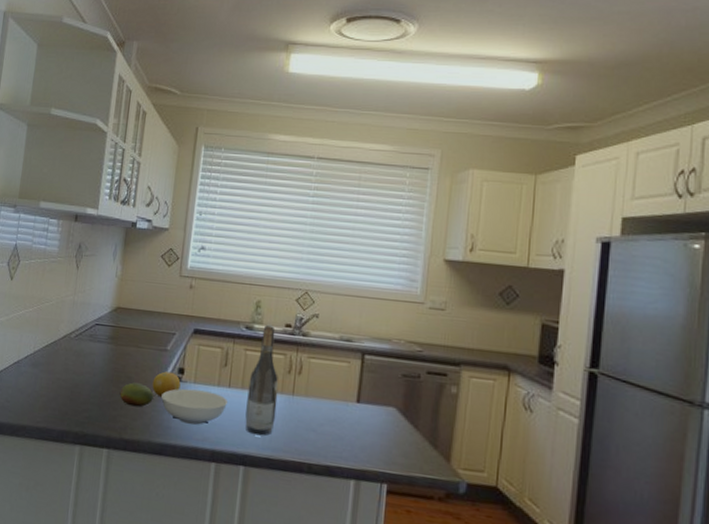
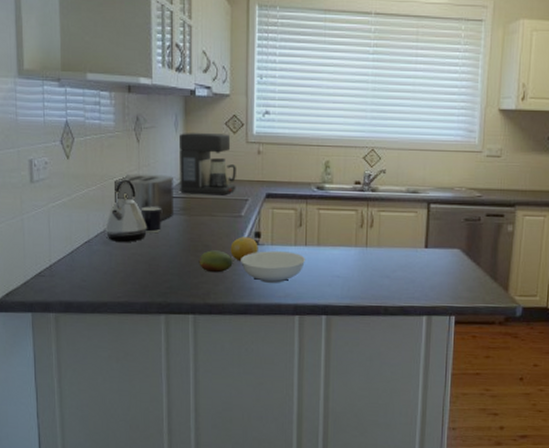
kettle: none [35,303,76,367] -> present [105,179,148,243]
toaster: none [45,299,106,348] -> present [112,174,175,220]
mug: none [70,332,90,360] -> present [140,206,161,233]
coffee maker: none [110,262,167,327] -> present [180,132,236,196]
wine bottle: present [245,324,279,437] -> none [323,183,353,287]

